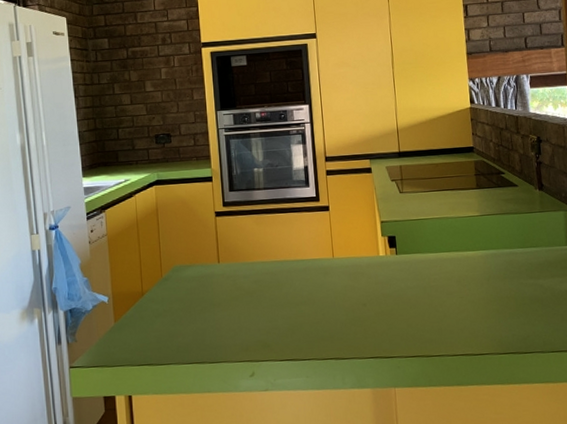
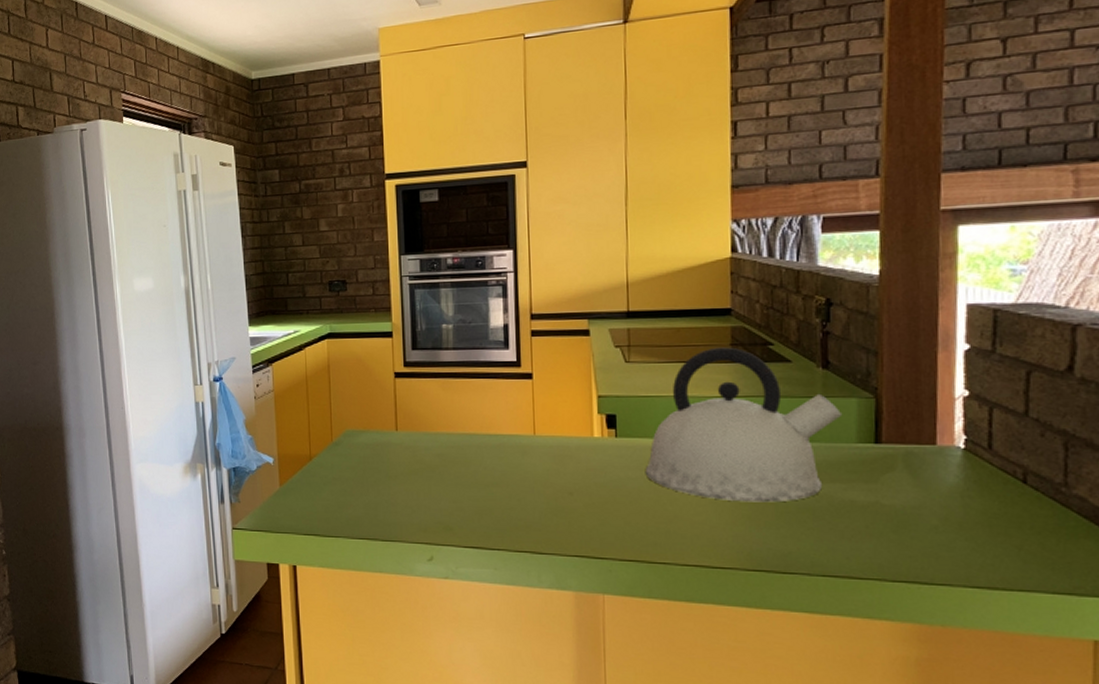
kettle: none [420,177,555,299] -> present [645,347,843,503]

